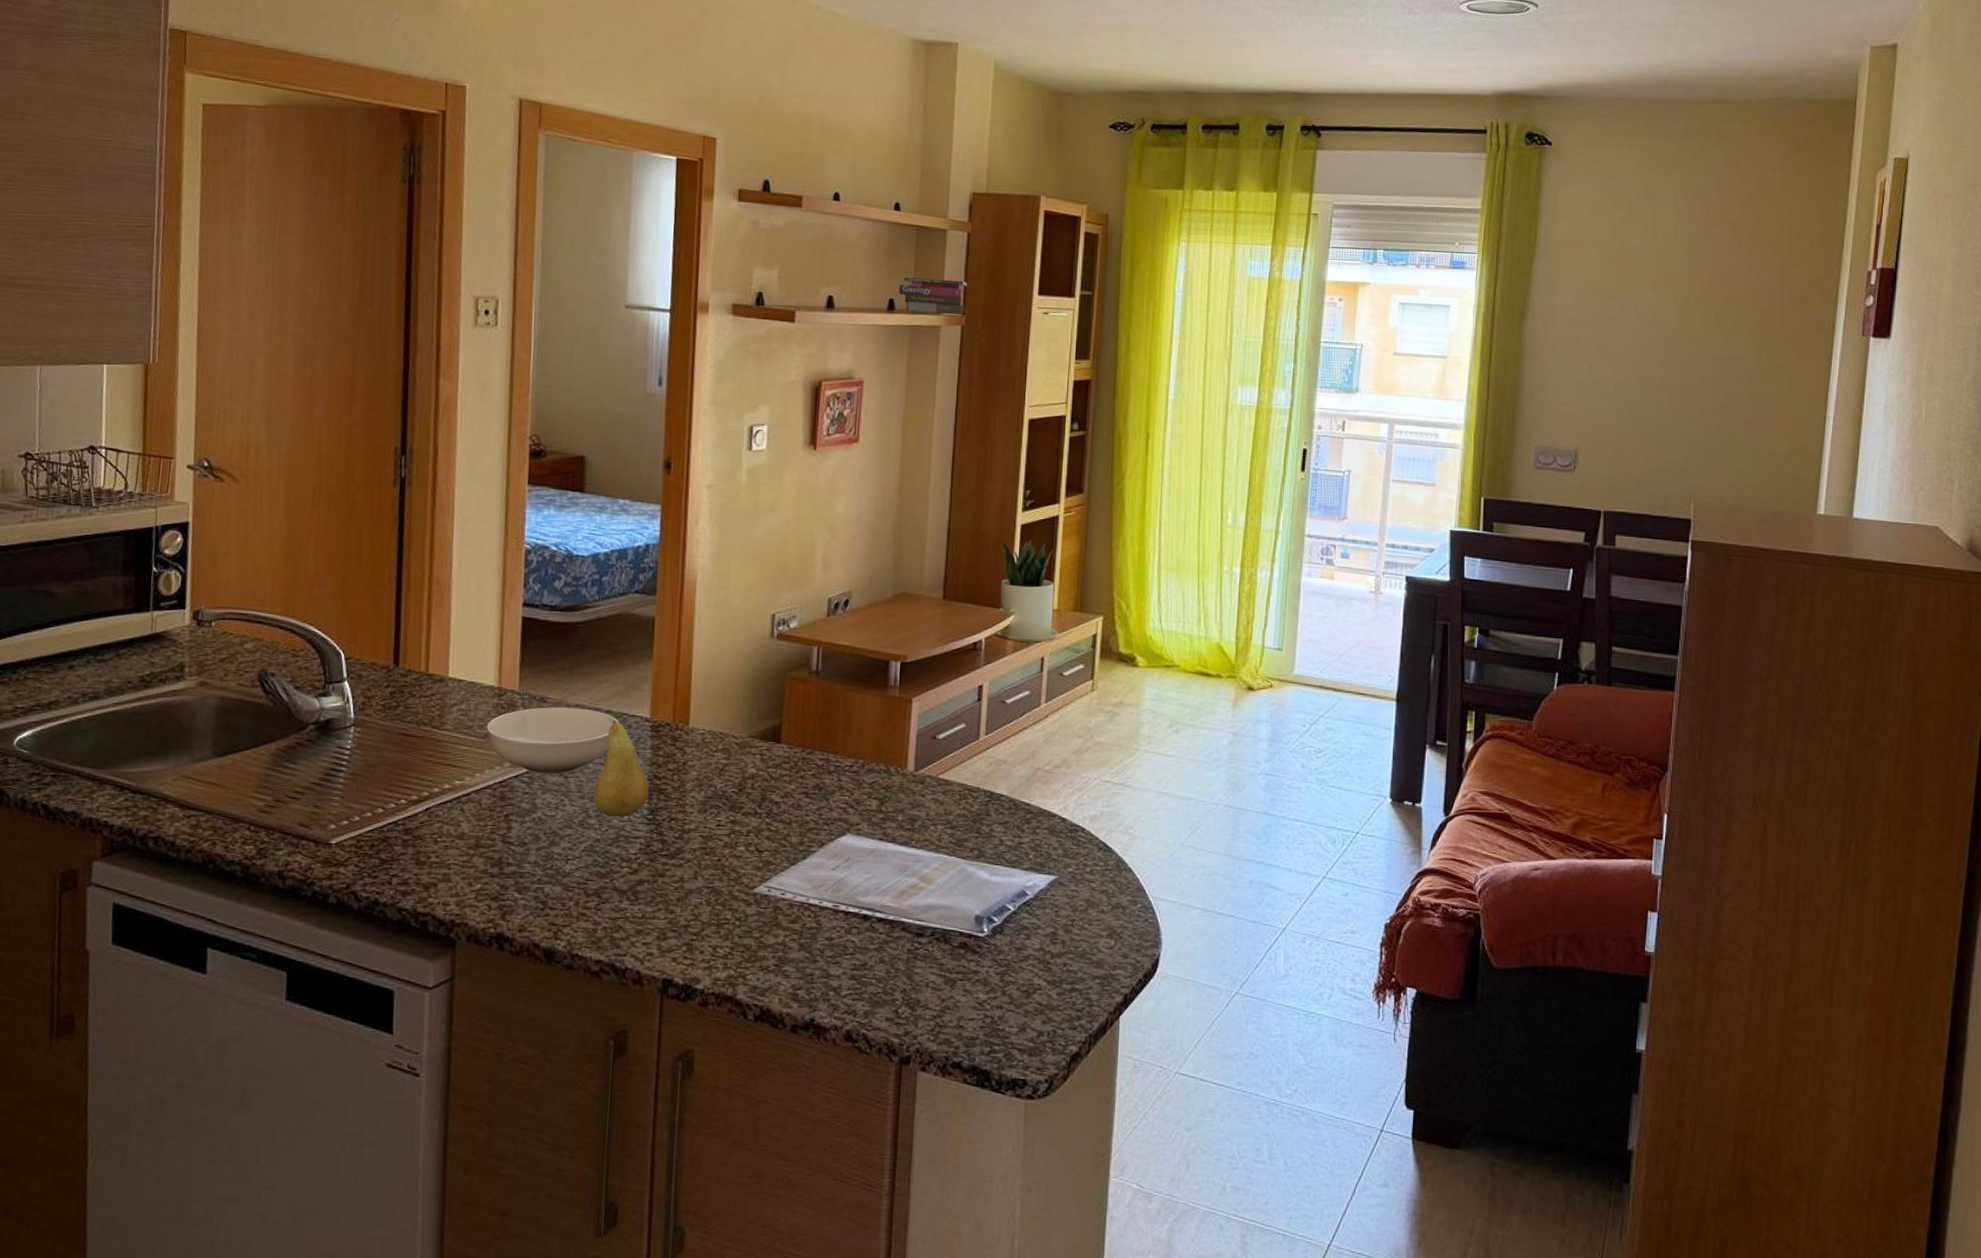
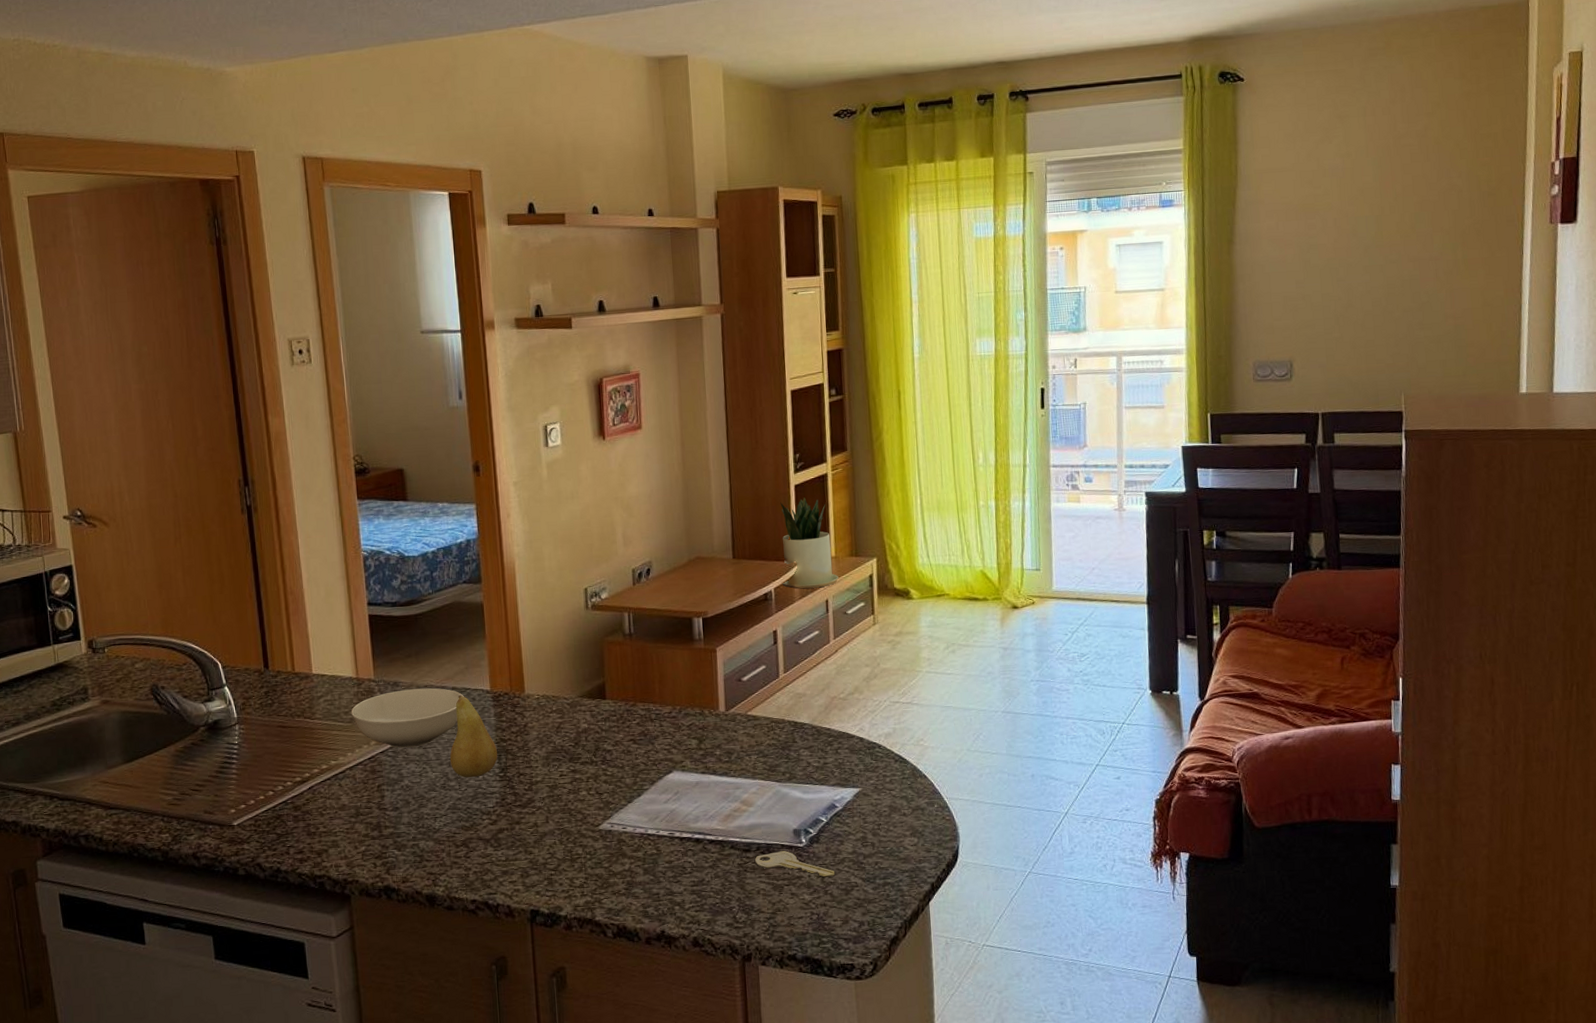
books: present [898,277,968,315] -> none [660,272,722,307]
key: none [928,939,1017,975] -> present [755,851,835,878]

